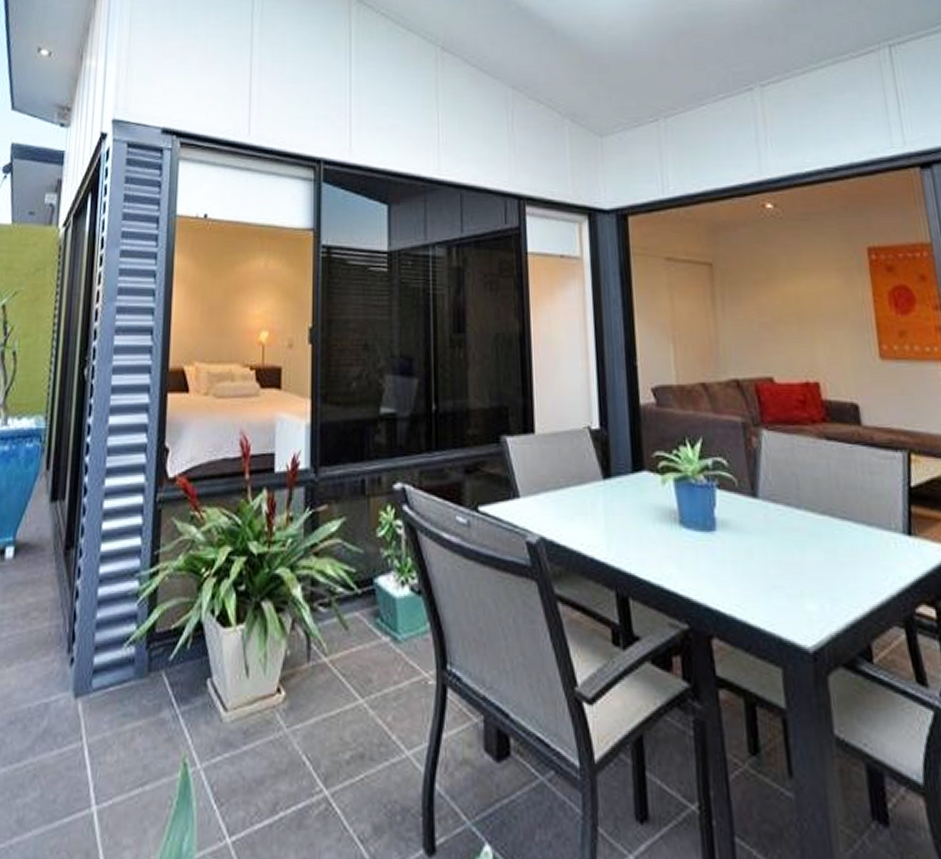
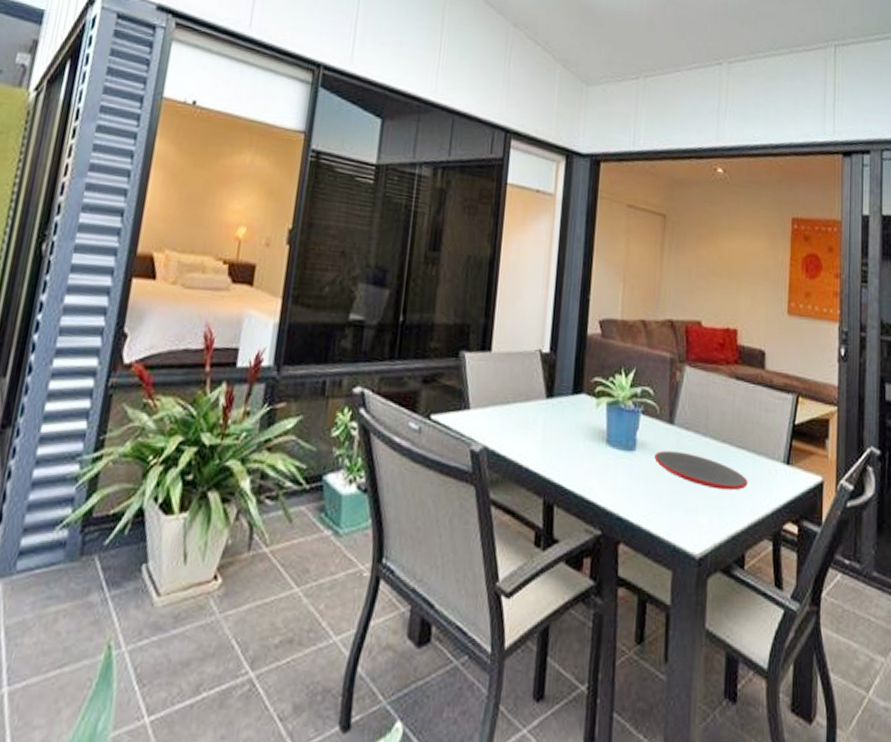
plate: none [740,528,861,570] -> present [654,450,748,491]

